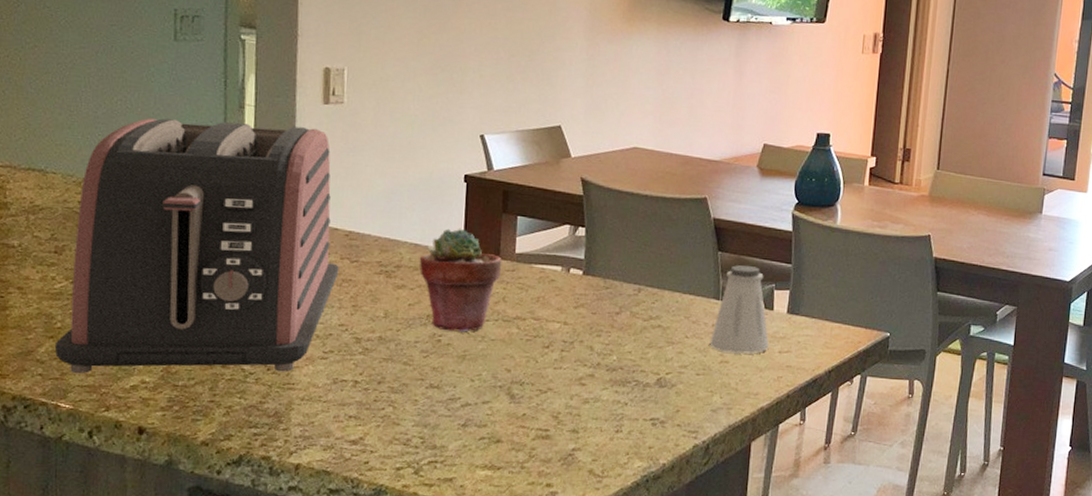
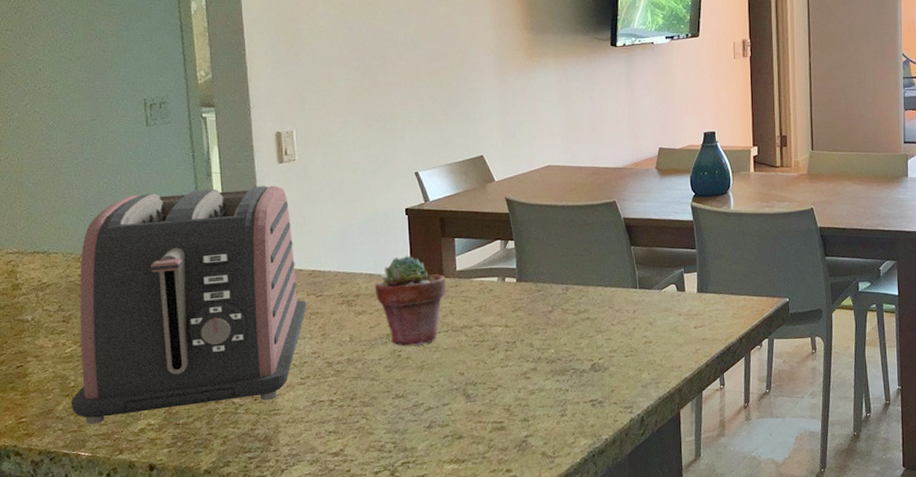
saltshaker: present [710,265,769,354] -> none [633,255,685,334]

